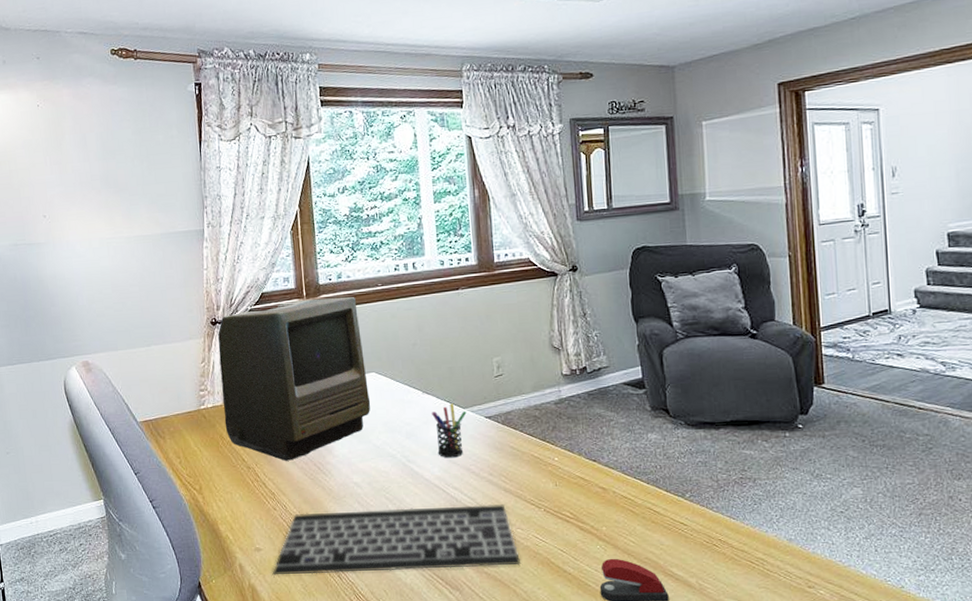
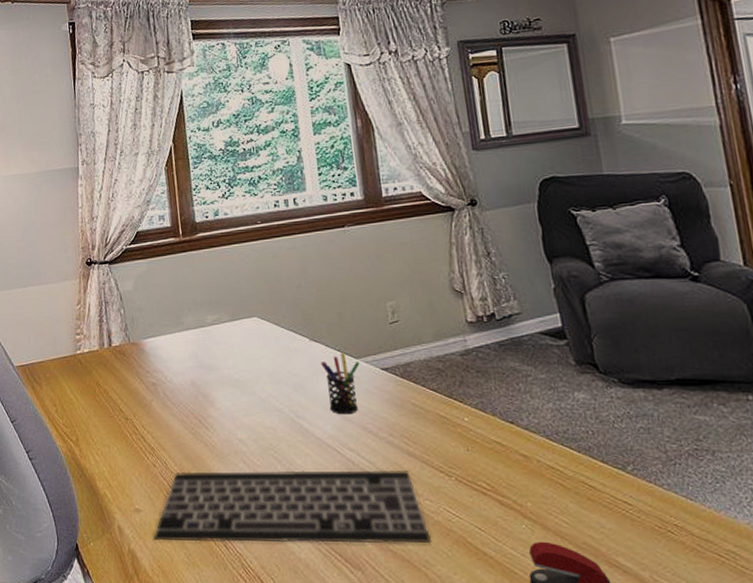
computer: present [218,296,371,461] -> none [93,234,254,412]

